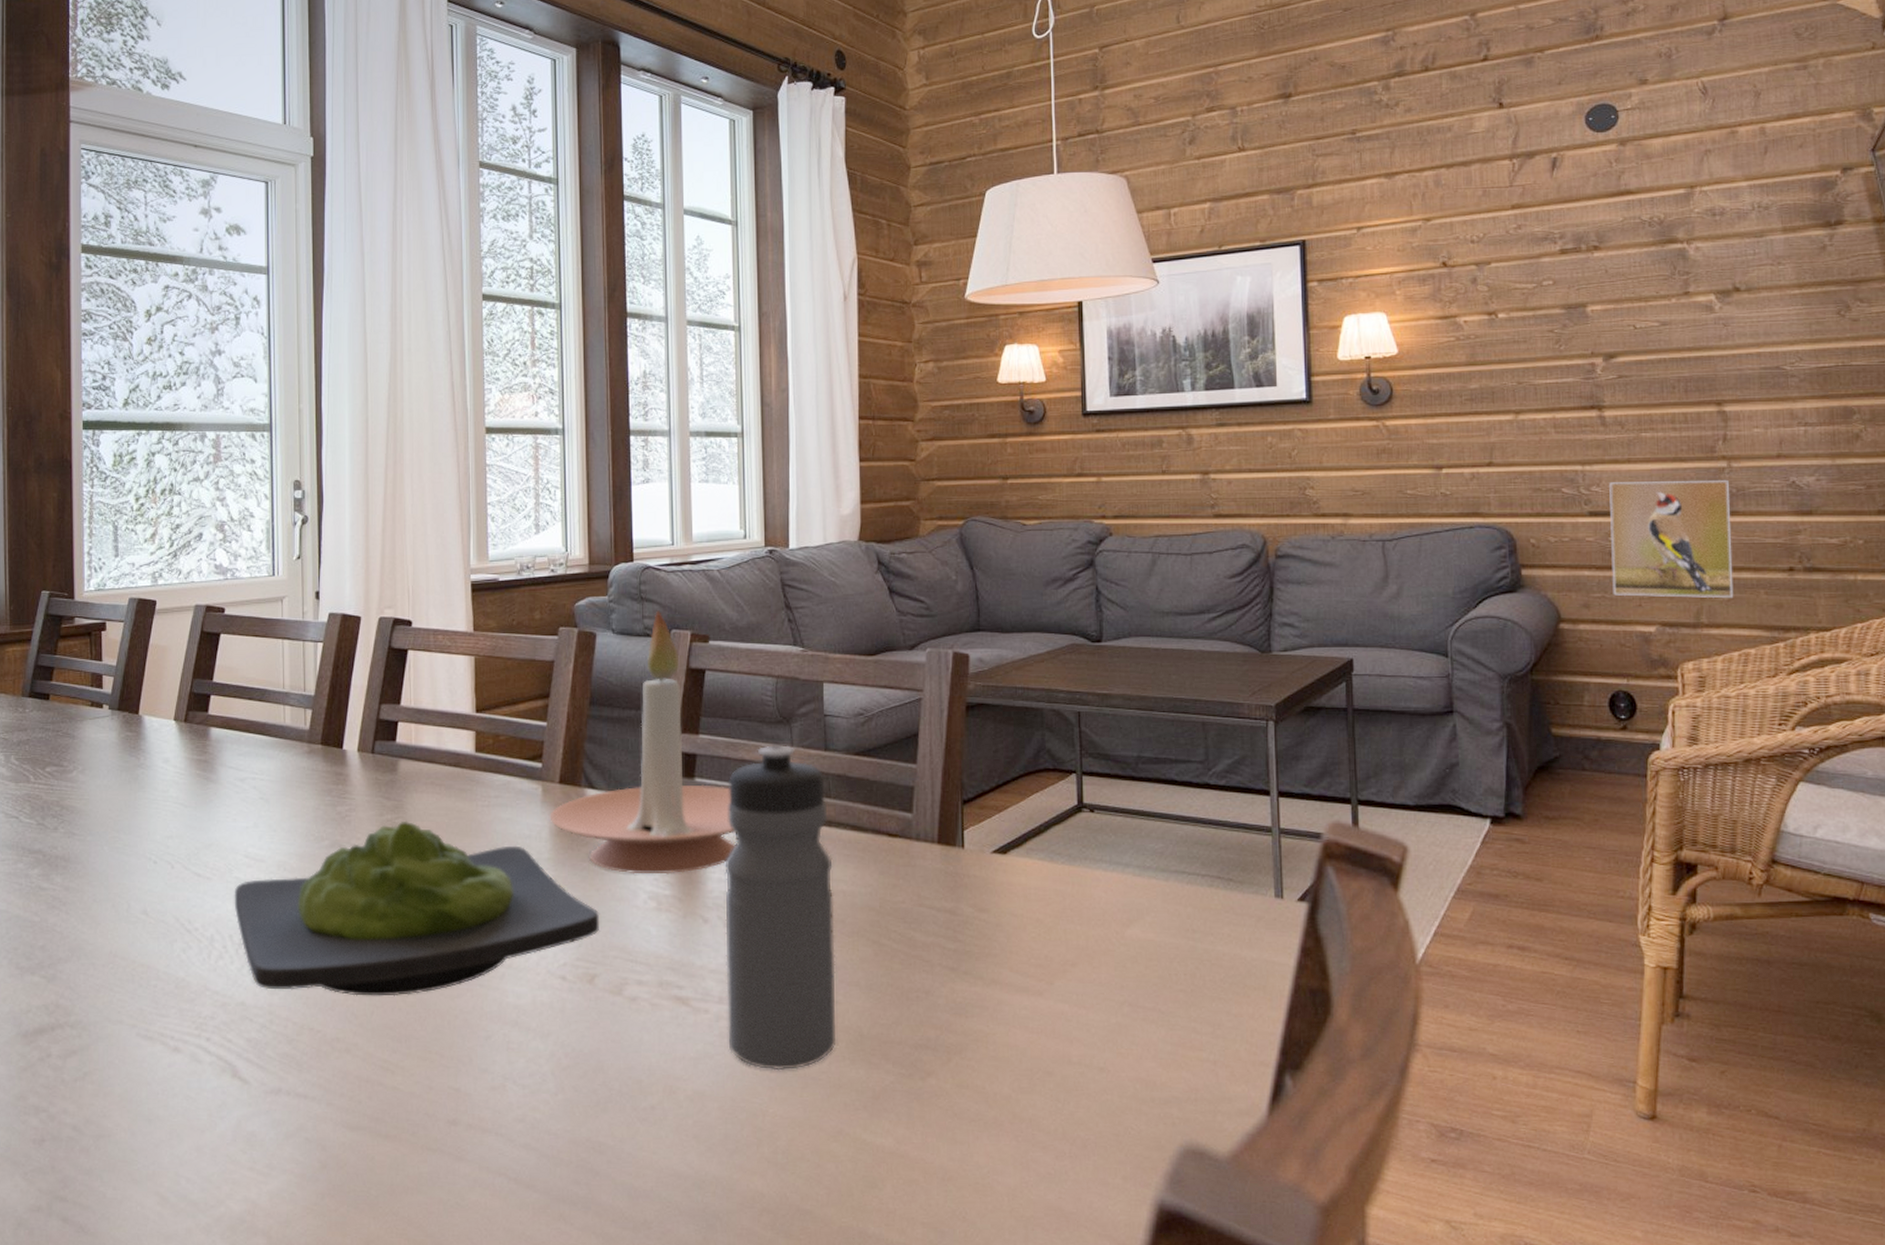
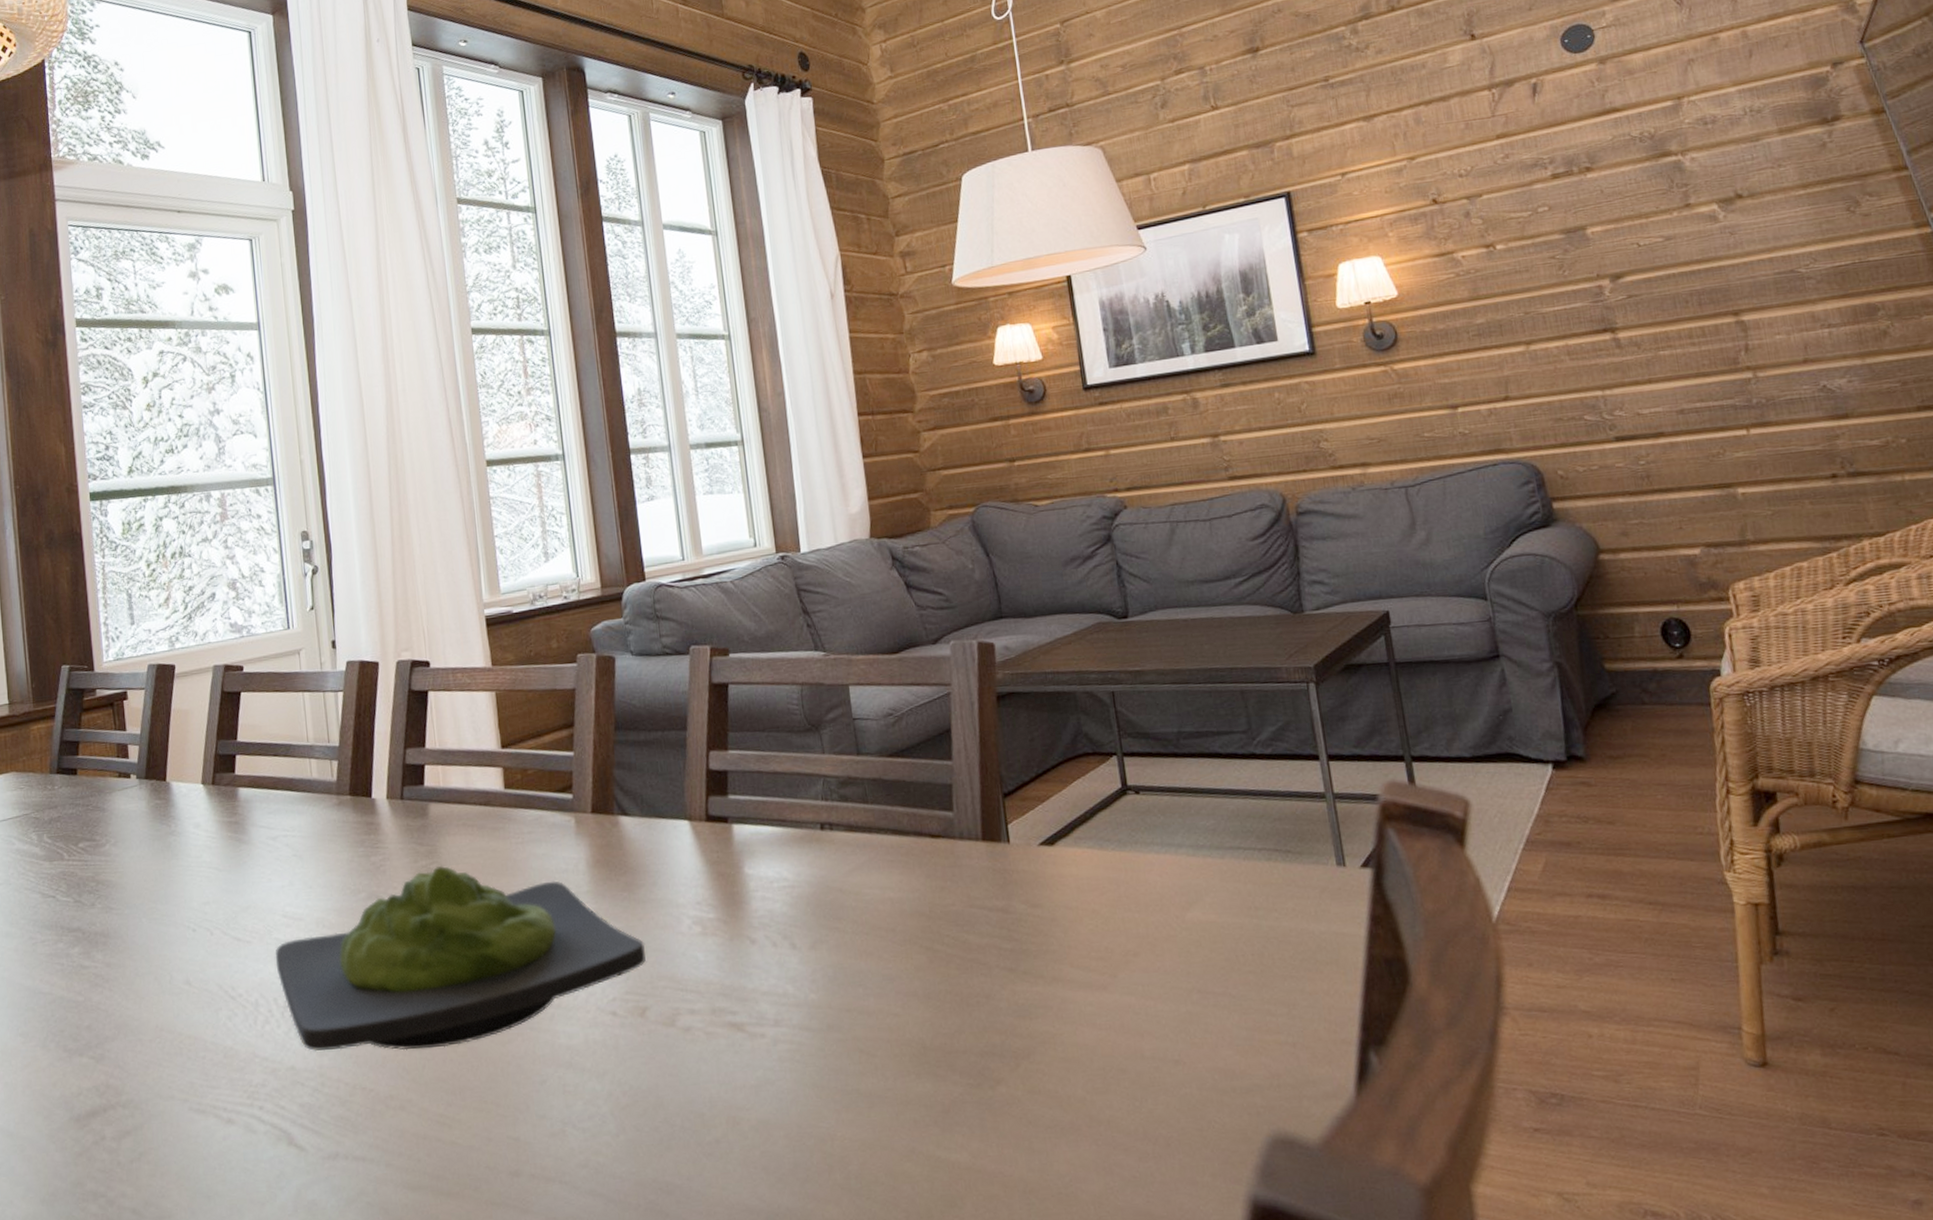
candle holder: present [549,610,736,875] -> none [585,627,777,900]
water bottle: present [725,745,837,1071] -> none [762,753,900,1092]
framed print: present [1609,479,1734,599] -> none [1632,390,1778,520]

